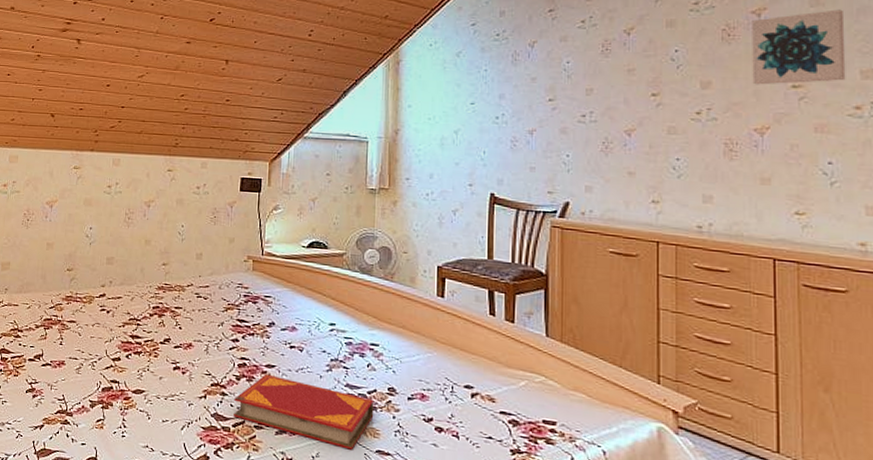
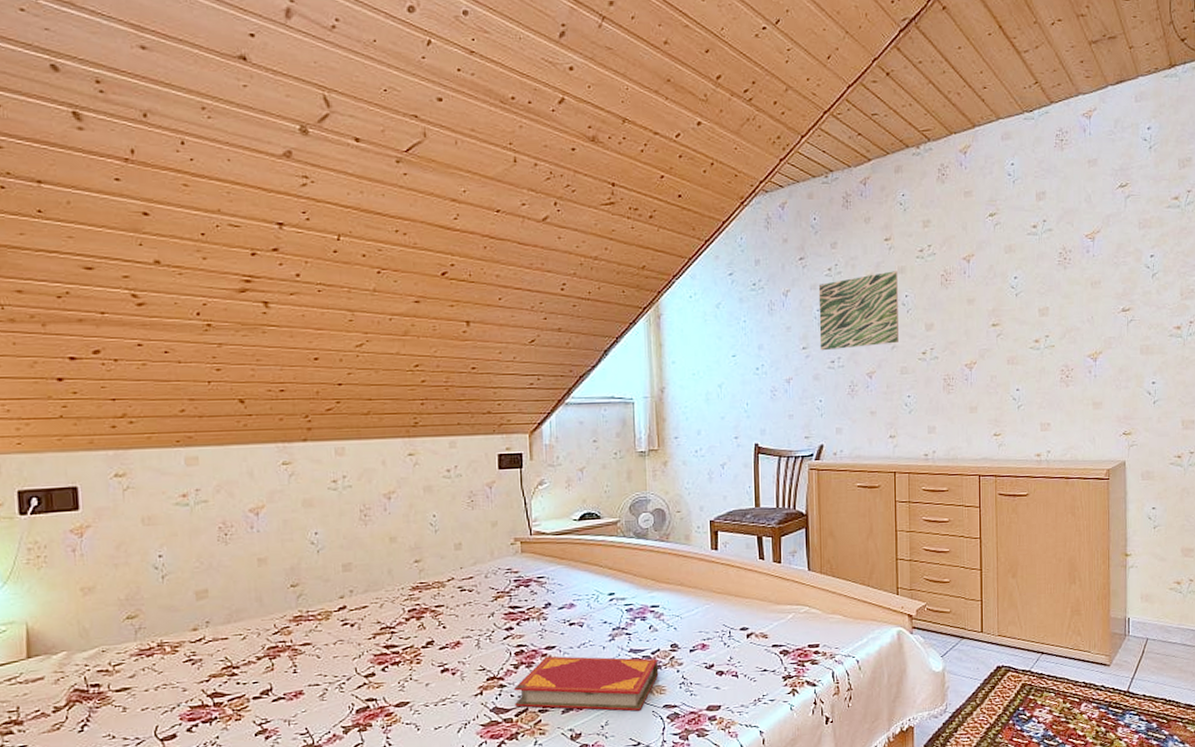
wall art: none [569,24,665,104] -> present [818,271,898,351]
wall art: present [752,9,846,85] -> none [963,255,1029,325]

